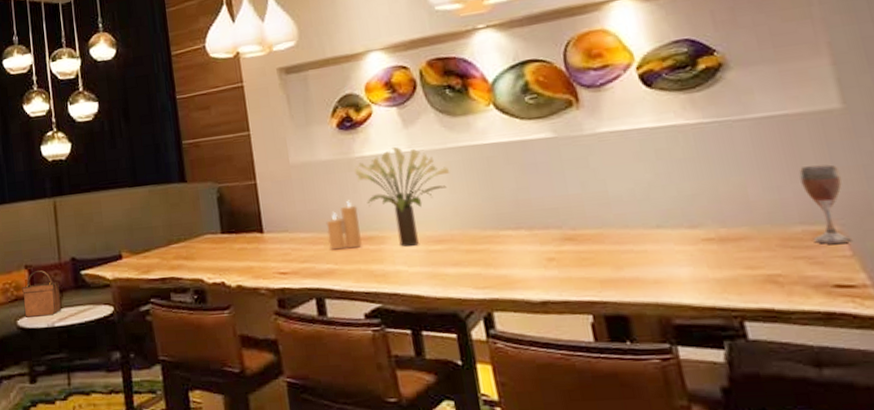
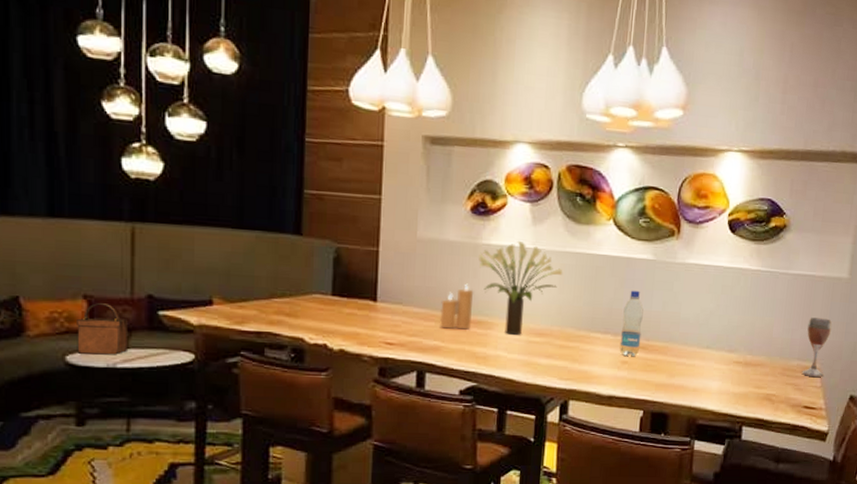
bottle: none [532,174,567,252] -> present [619,290,644,357]

